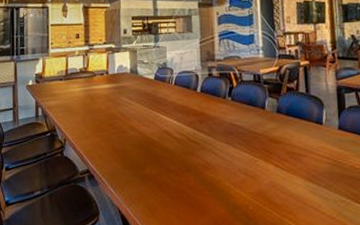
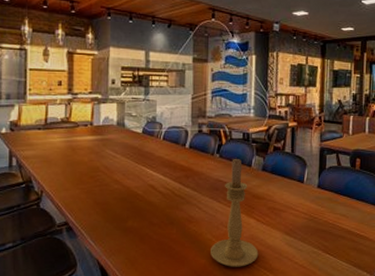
candle holder: none [230,100,281,217] -> present [210,158,259,267]

